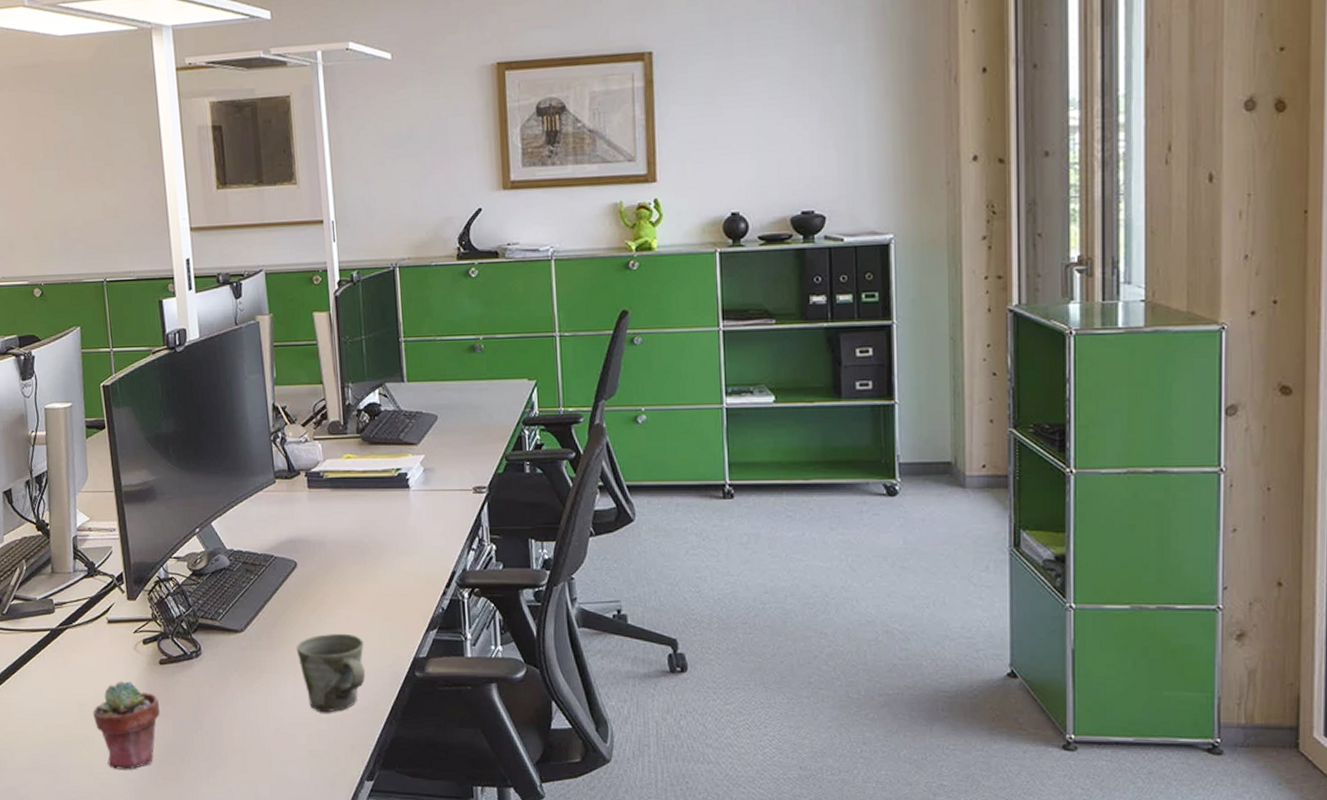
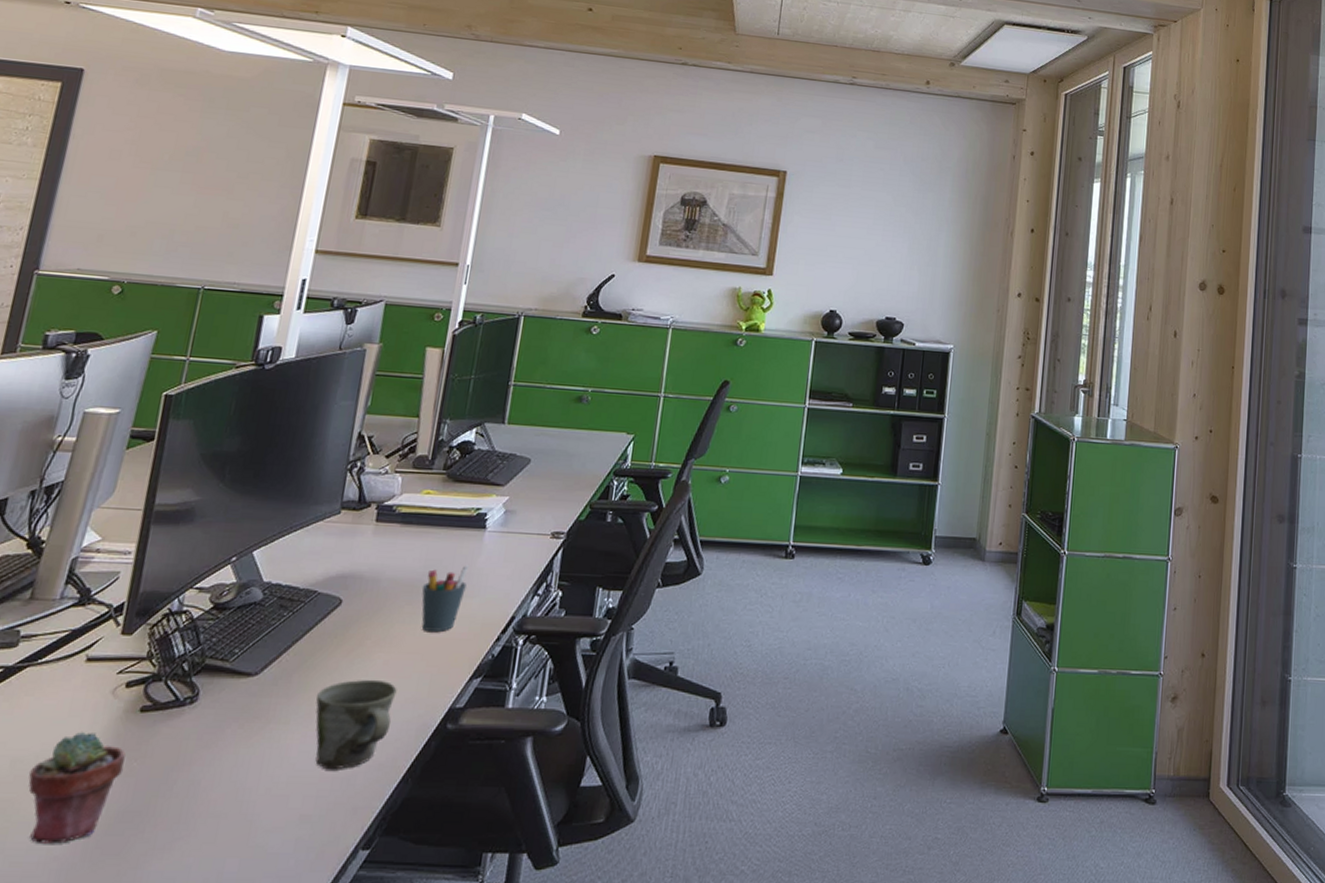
pen holder: none [363,524,404,588] -> present [421,565,469,631]

